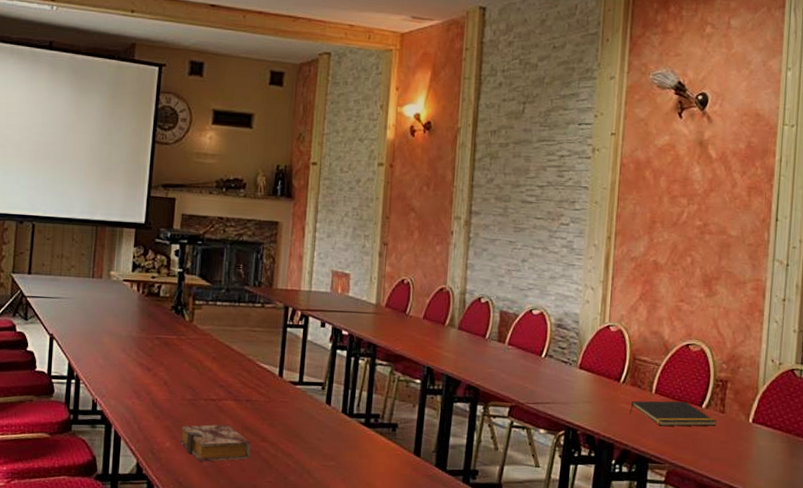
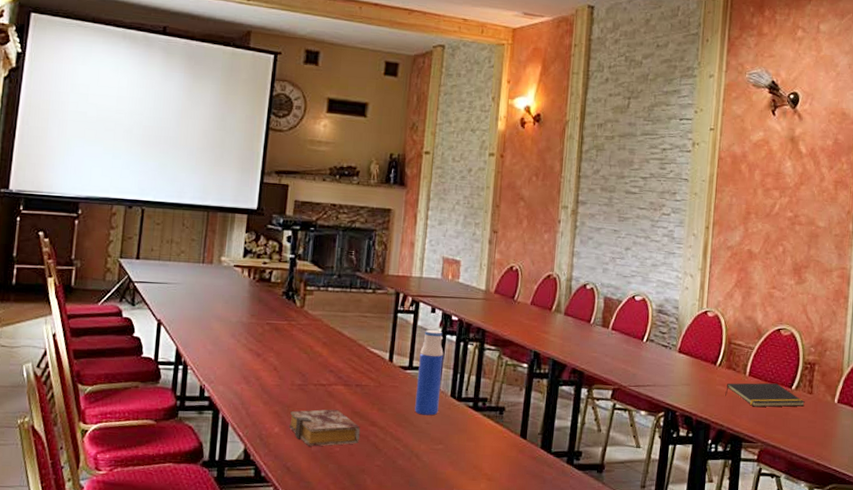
water bottle: none [305,345,334,432] -> present [415,330,444,416]

